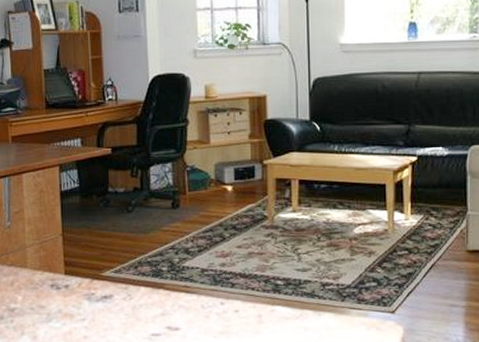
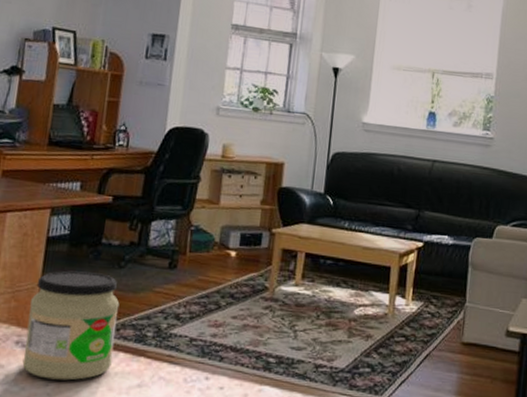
jar: none [56,219,135,315] -> present [22,270,120,381]

